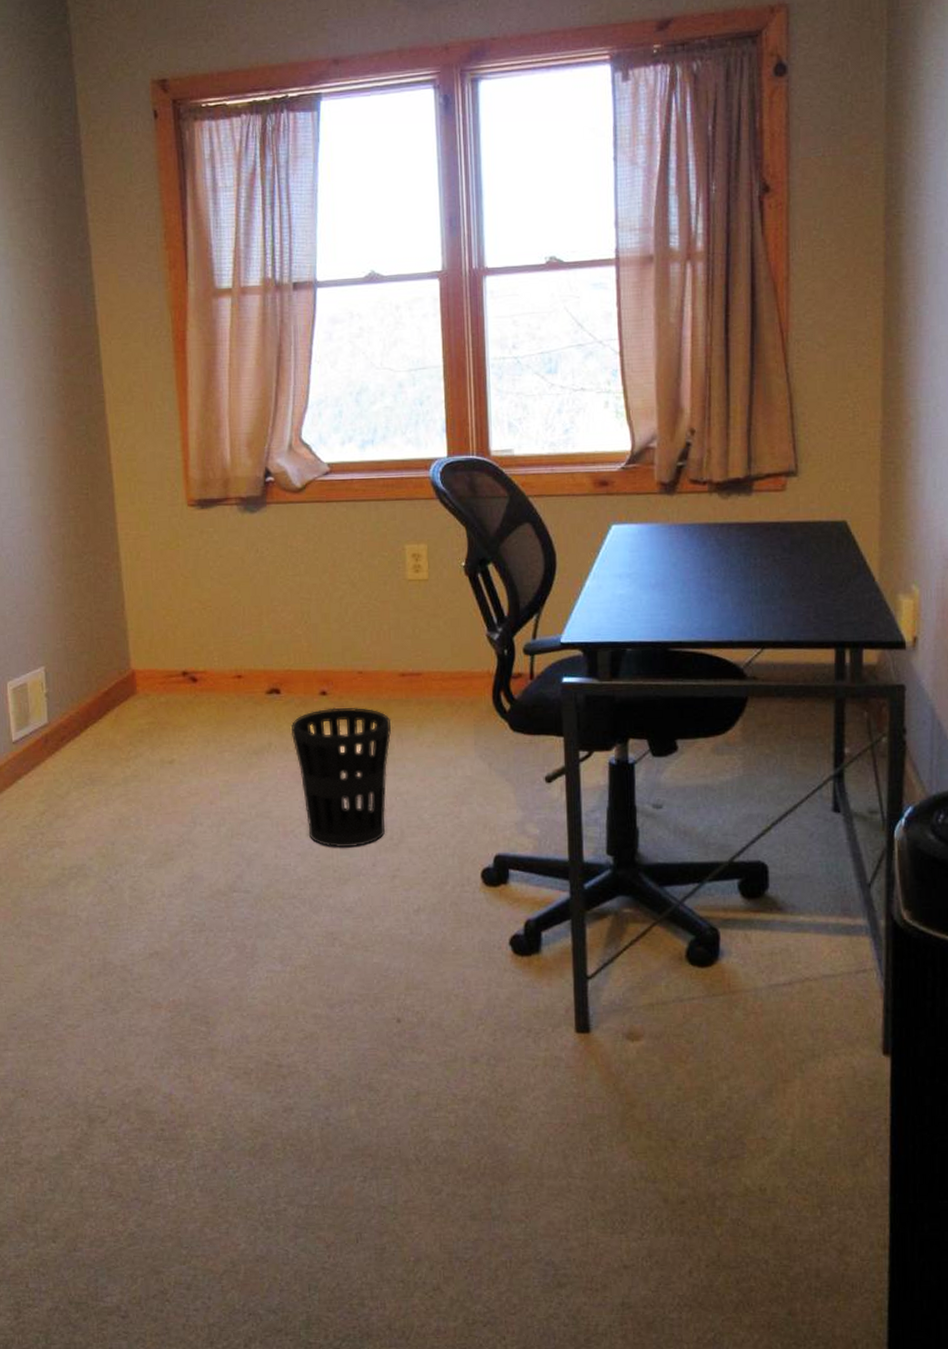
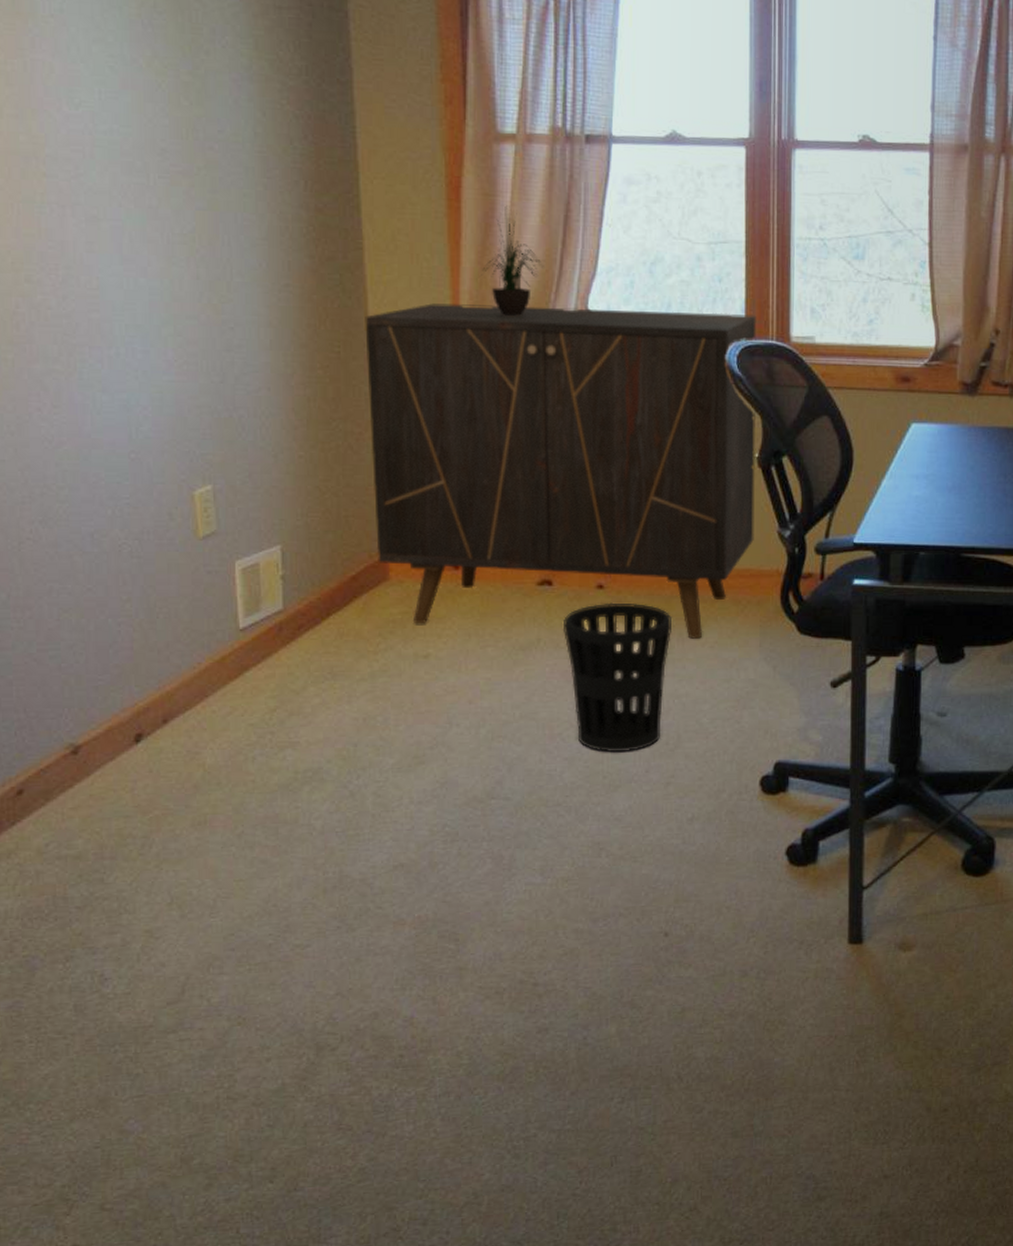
cabinet: none [108,433,465,739] -> present [365,303,757,639]
potted plant: none [206,352,261,451] -> present [481,205,544,316]

